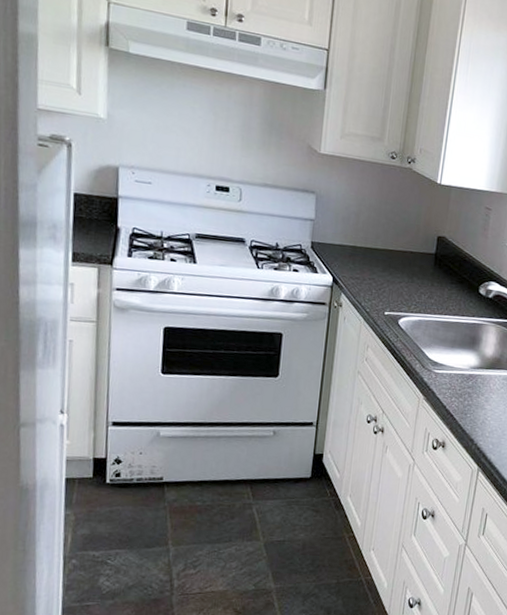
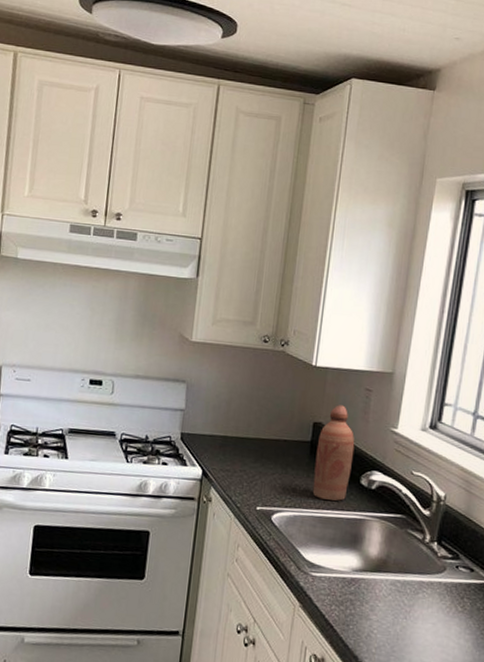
bottle: none [436,221,475,308] -> present [312,405,355,502]

